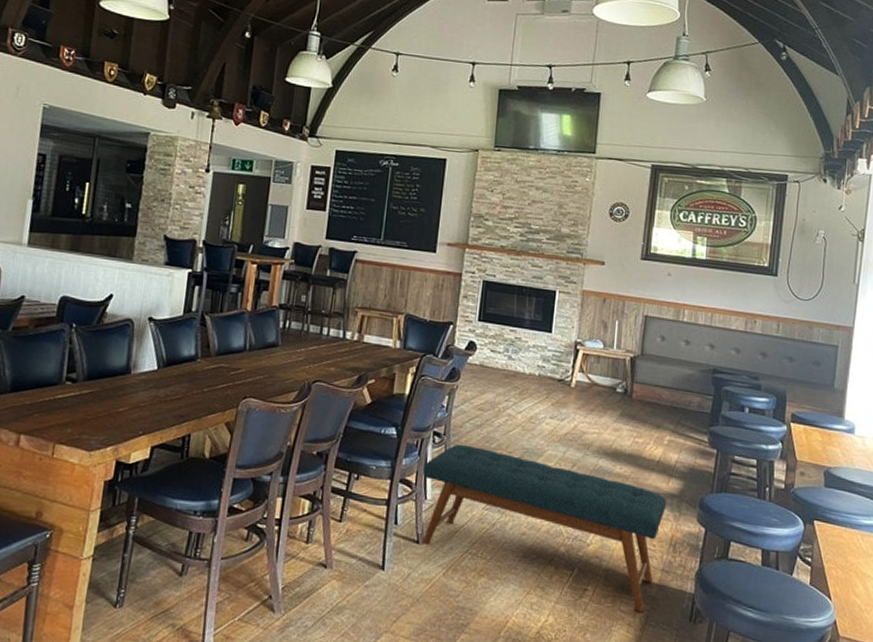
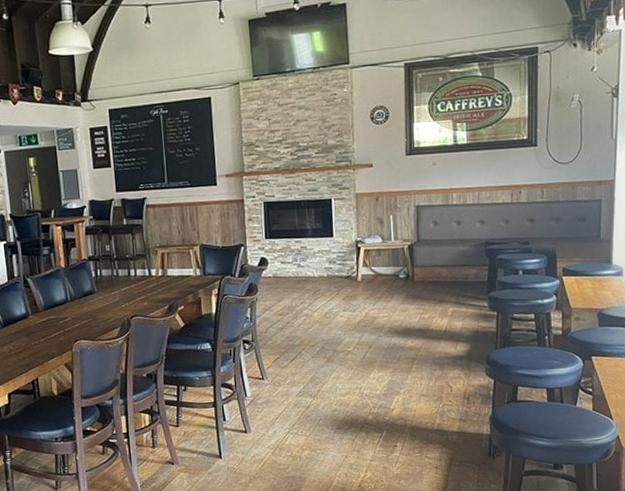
bench: present [422,444,666,613] -> none [240,346,456,457]

